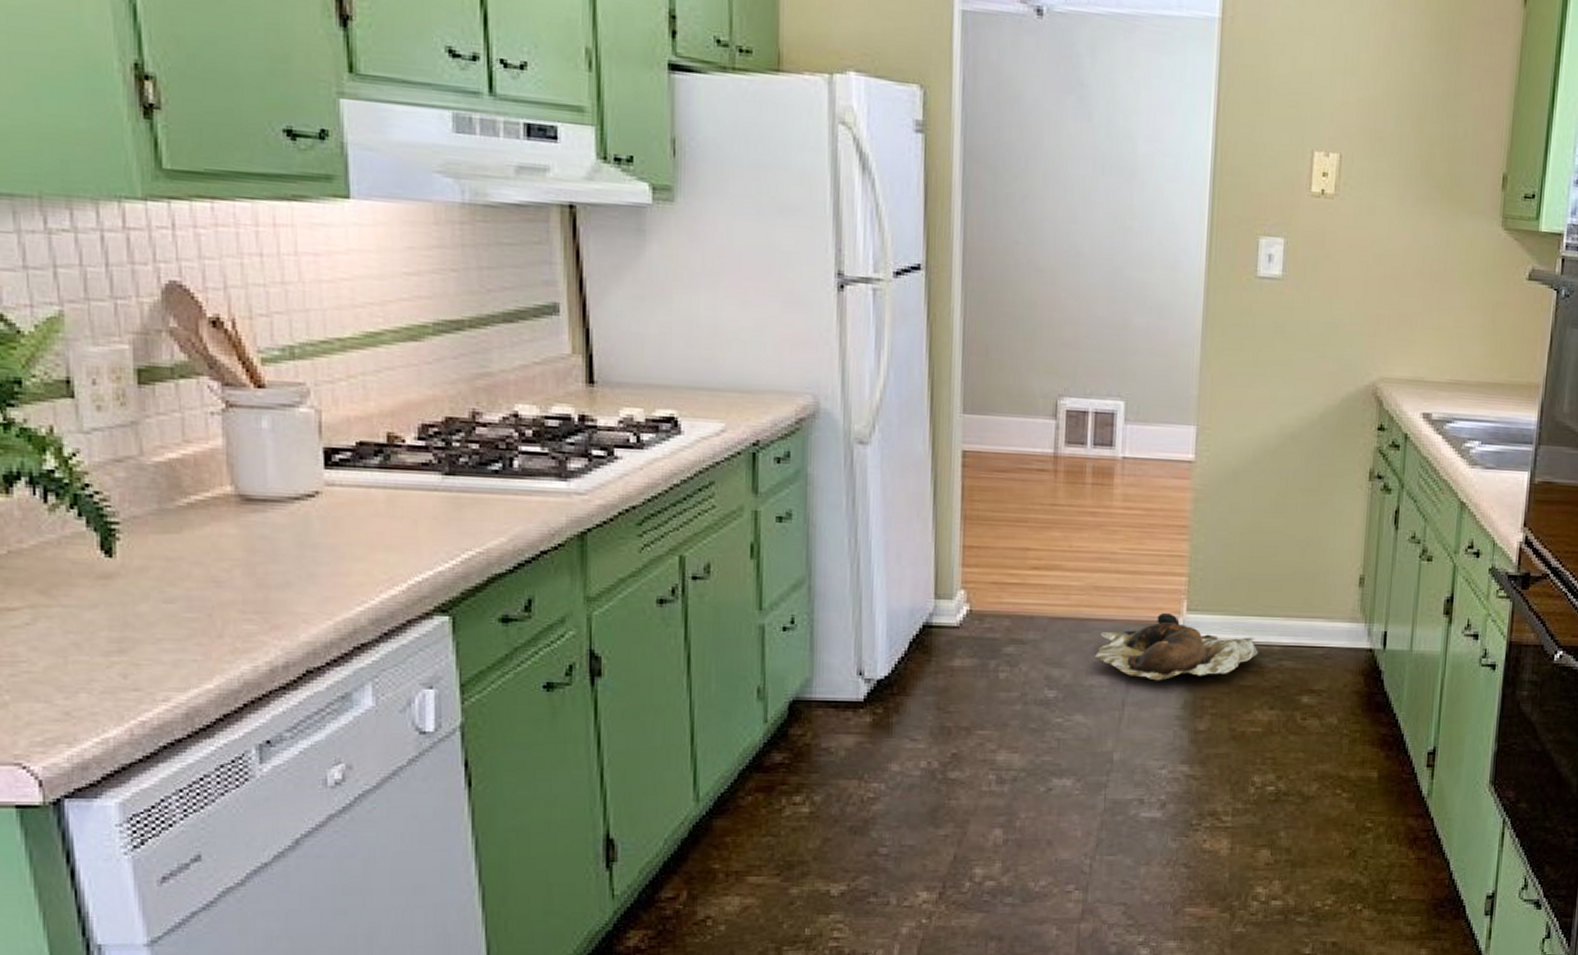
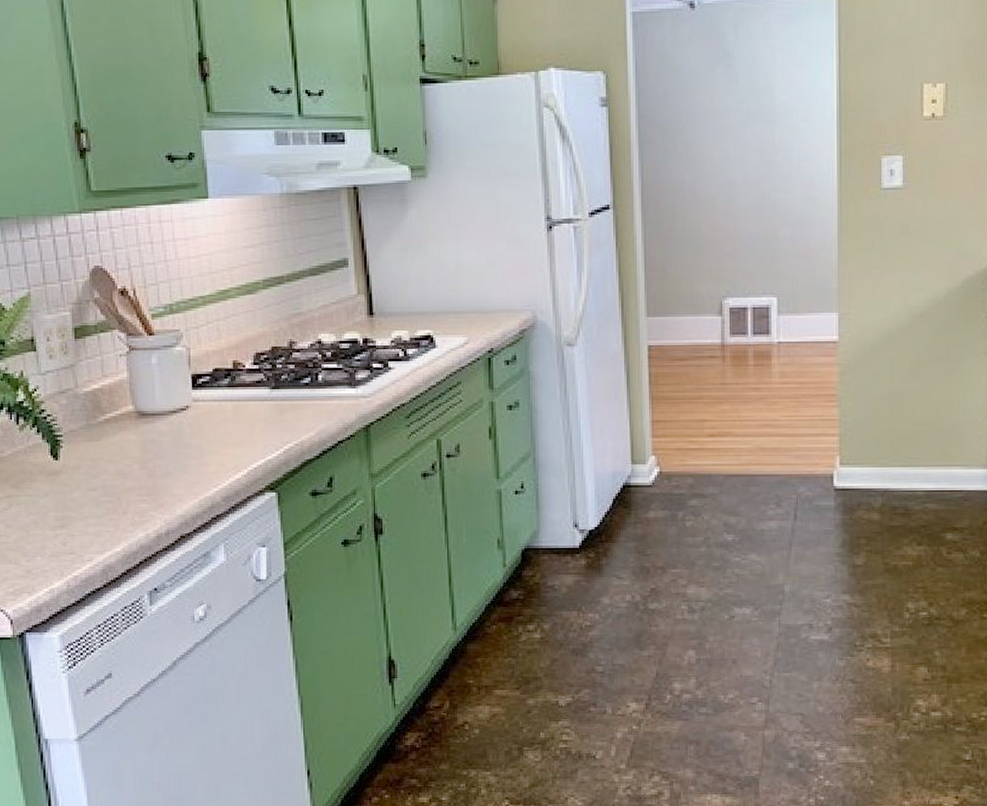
dog bed: present [1095,613,1259,681] -> none [764,468,905,524]

